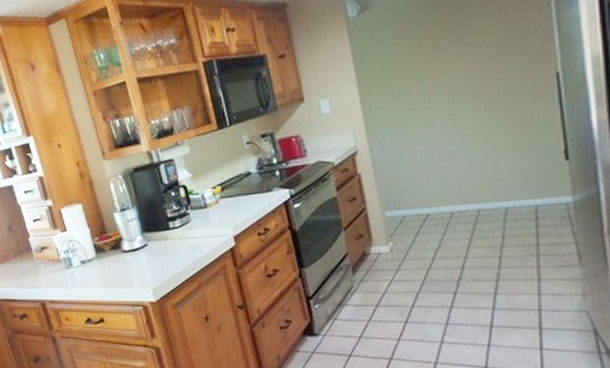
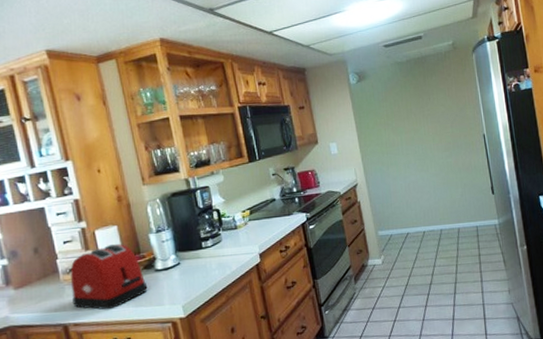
toaster: none [42,222,117,290] -> present [70,243,148,310]

